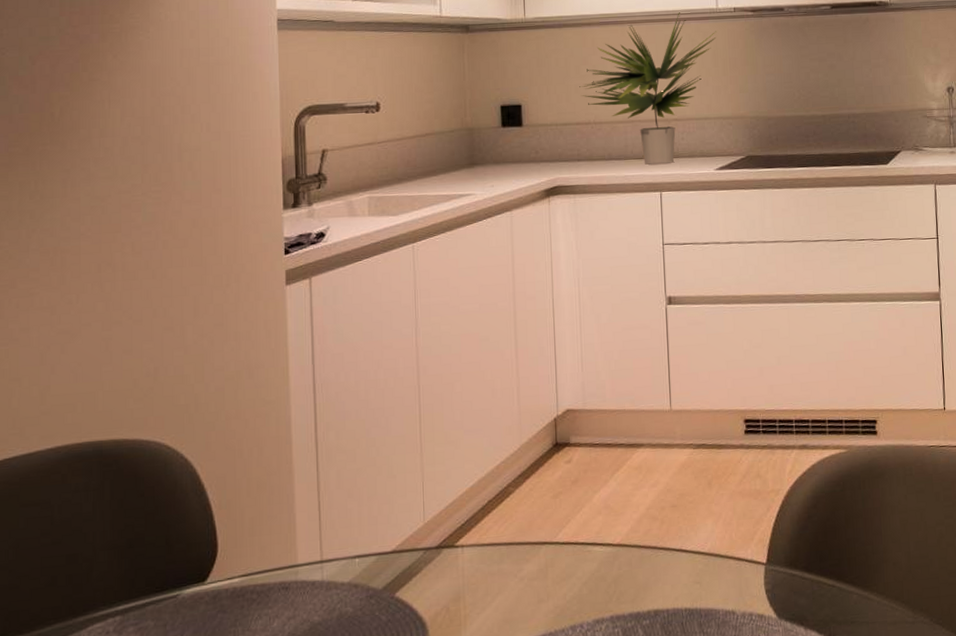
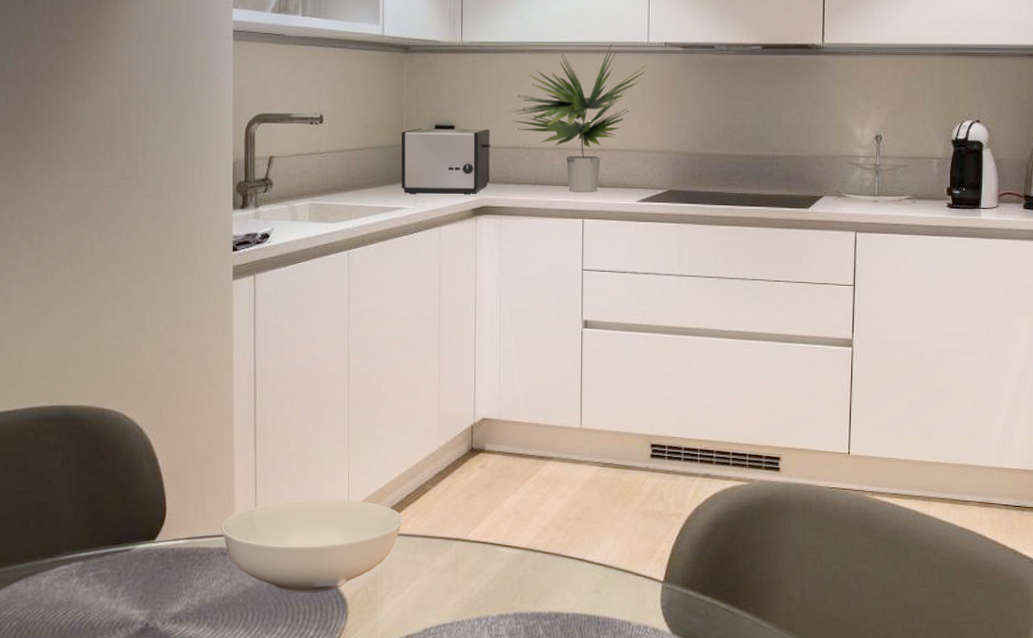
bowl: none [281,512,485,623] -> present [220,499,403,594]
toaster: none [465,106,561,179] -> present [401,128,491,195]

